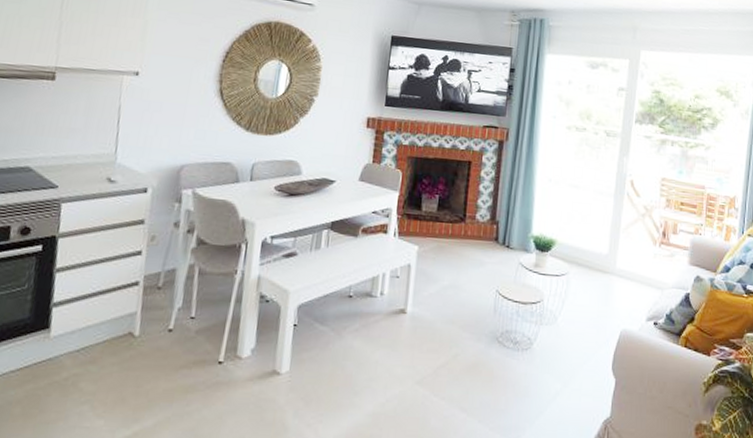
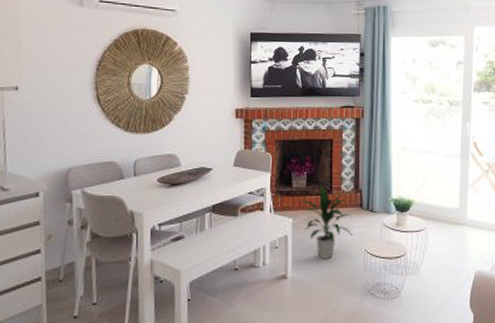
indoor plant: none [427,211,485,296] -> present [299,184,353,259]

